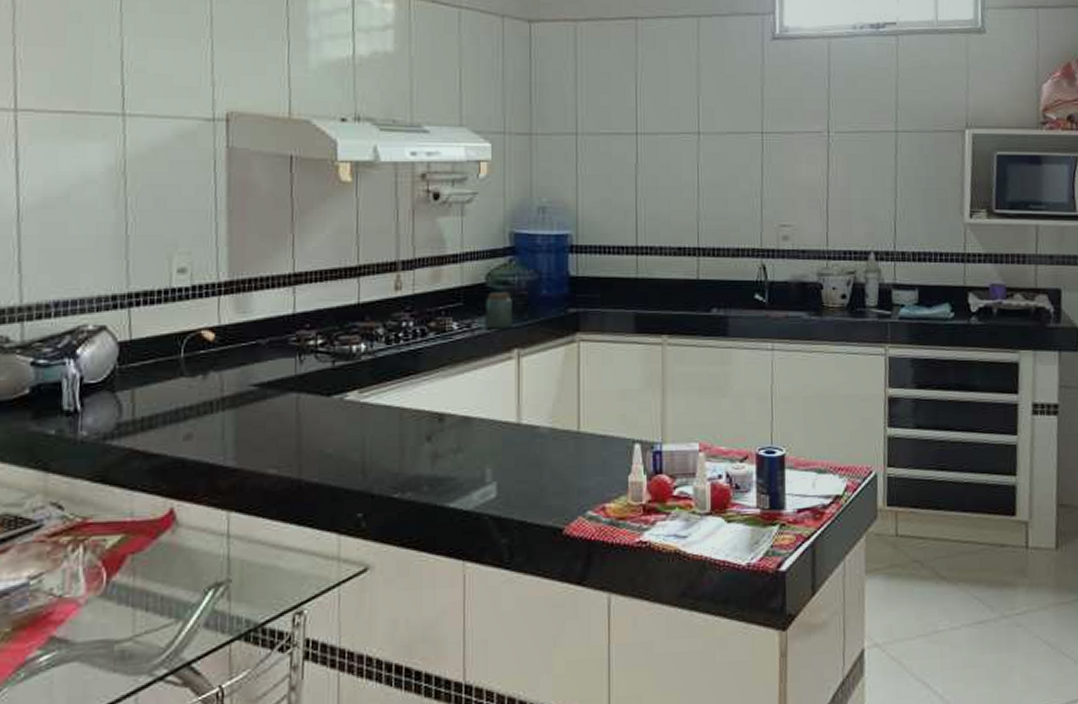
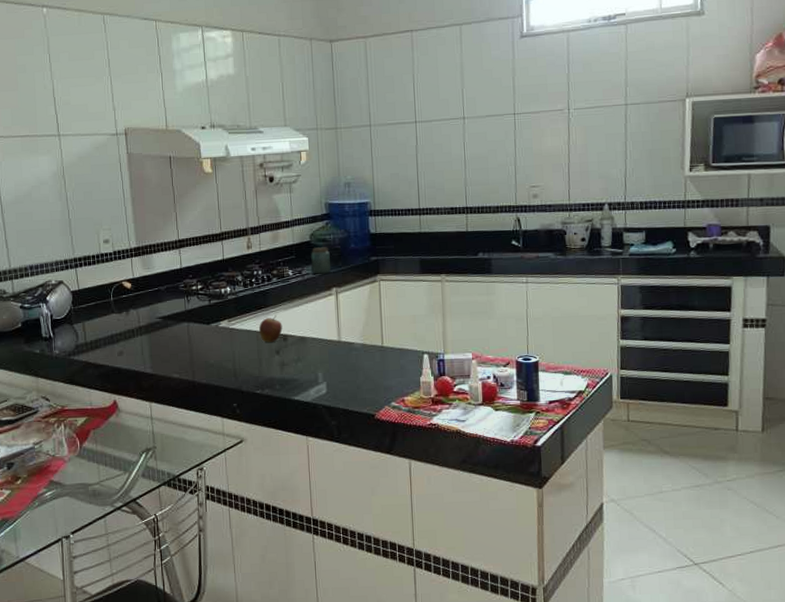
fruit: none [403,385,438,424] -> present [258,315,283,342]

